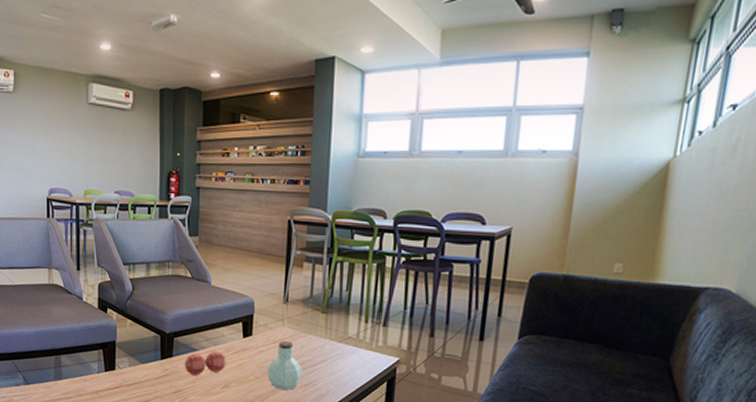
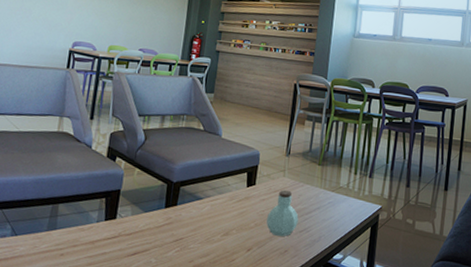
decorative ball: present [184,351,227,376] -> none [188,200,230,224]

